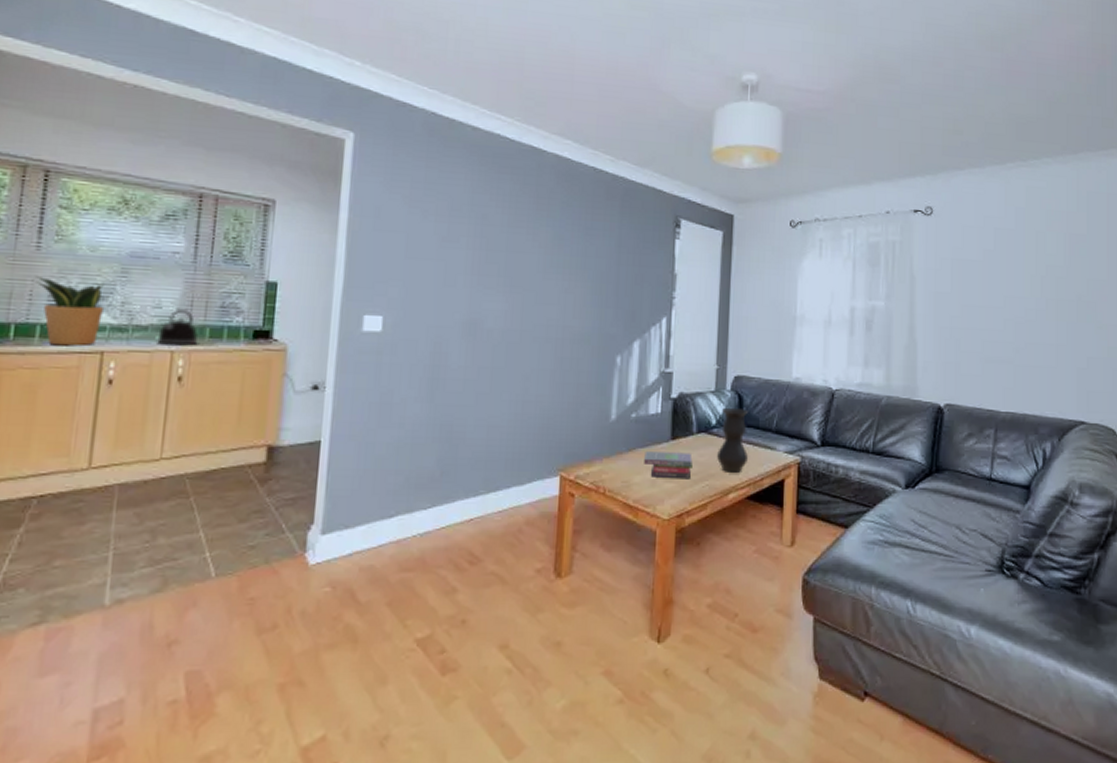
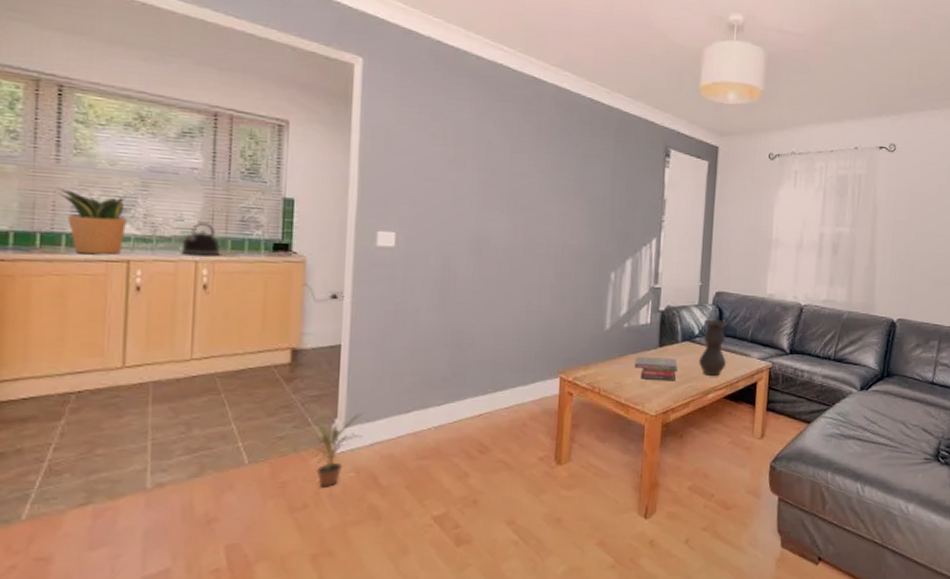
potted plant: none [282,518,343,604] -> present [310,412,364,487]

